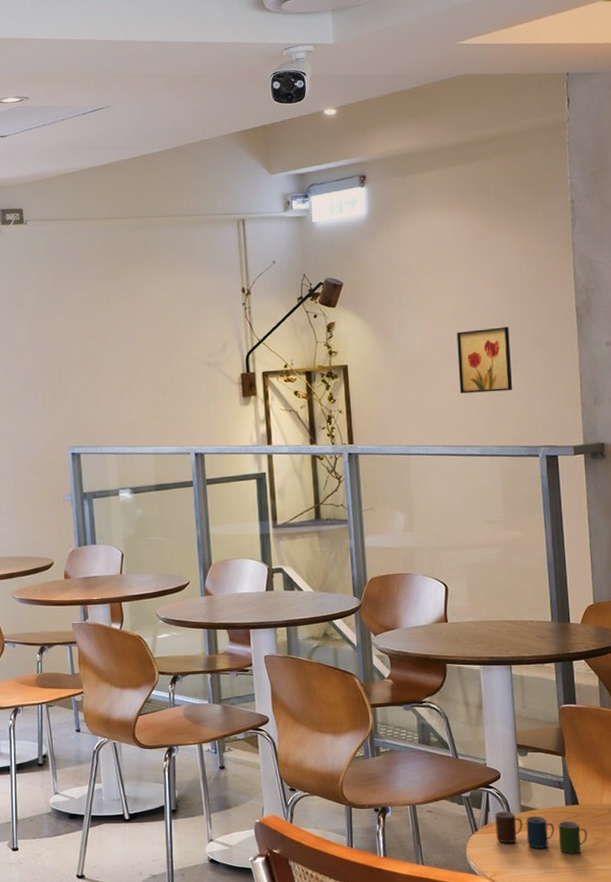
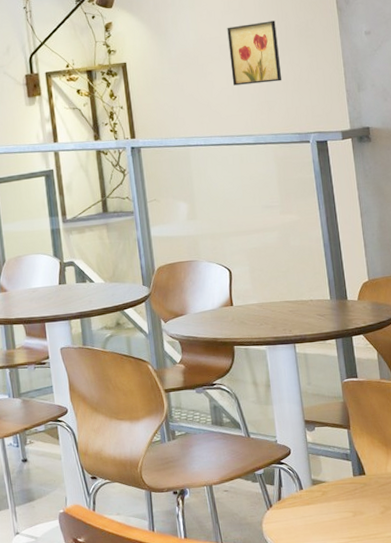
cup: present [495,811,587,854] -> none [288,485,375,524]

